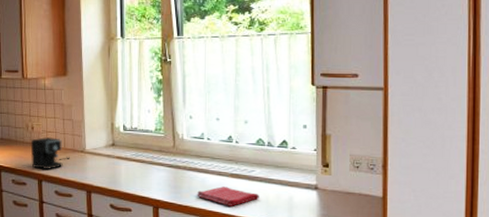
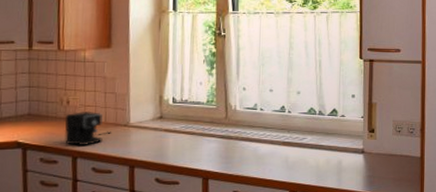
dish towel: present [196,186,259,206] -> none [247,154,310,173]

